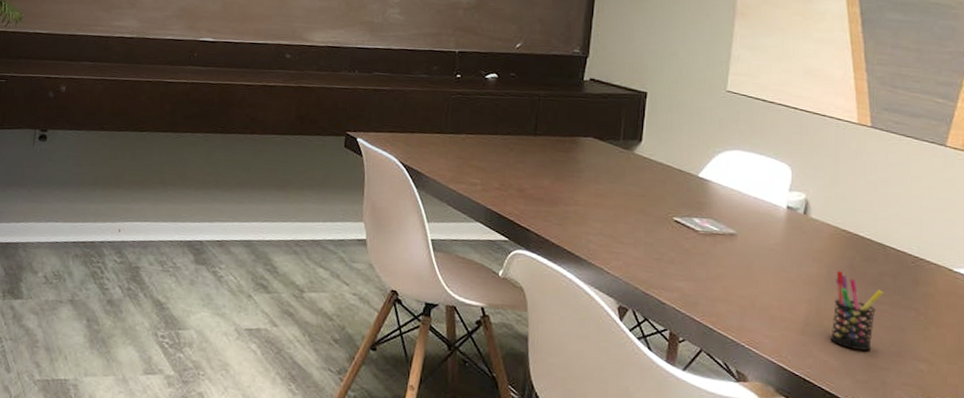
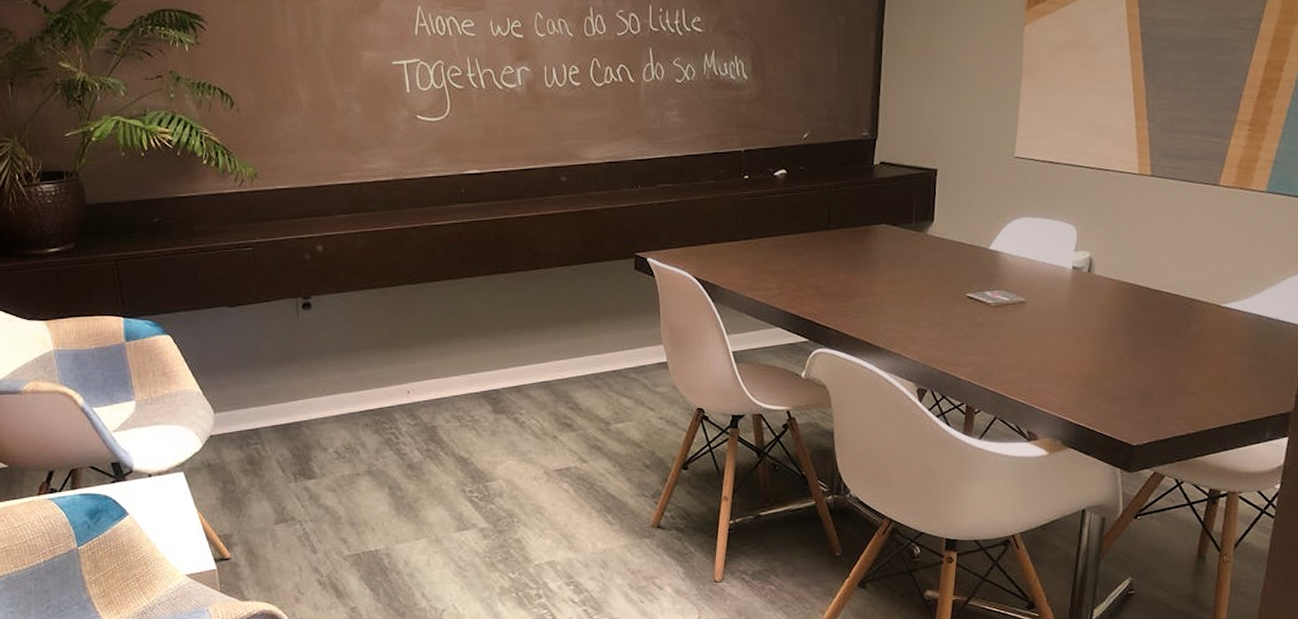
pen holder: present [830,271,883,351] -> none [1112,322,1159,394]

